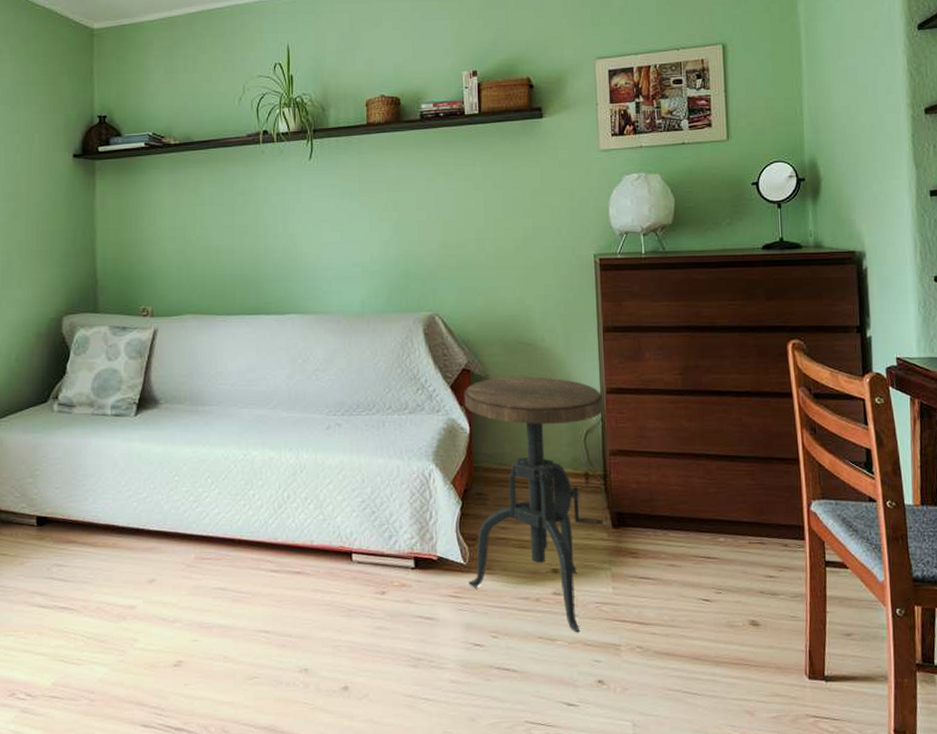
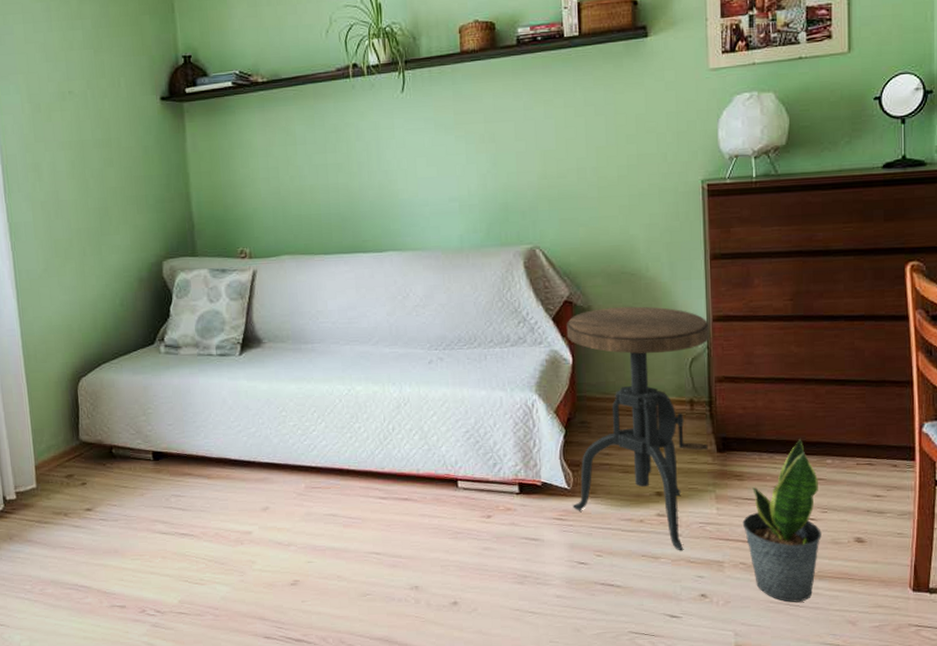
potted plant: none [638,514,717,690] -> present [742,438,822,602]

